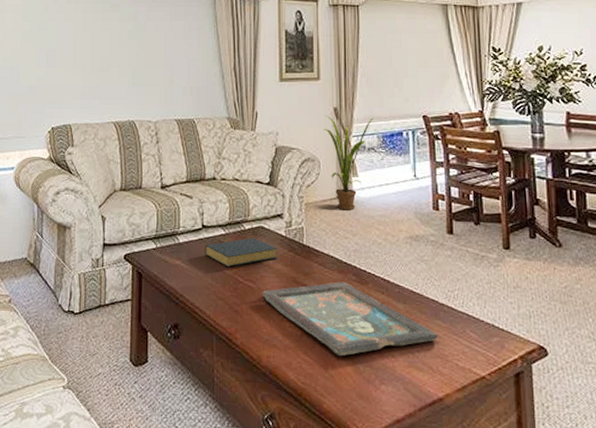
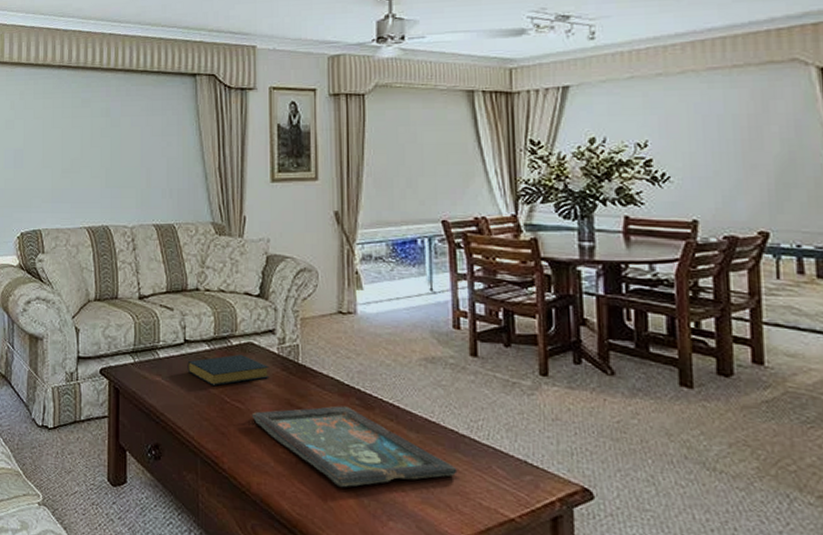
house plant: present [324,116,374,211] -> none [323,220,382,327]

